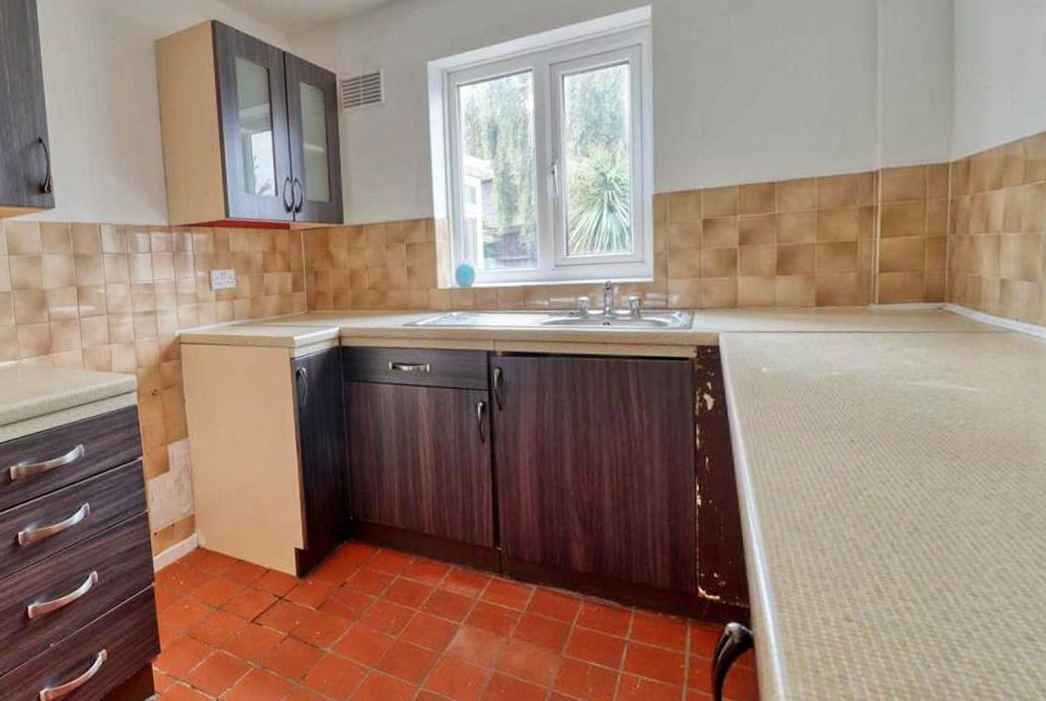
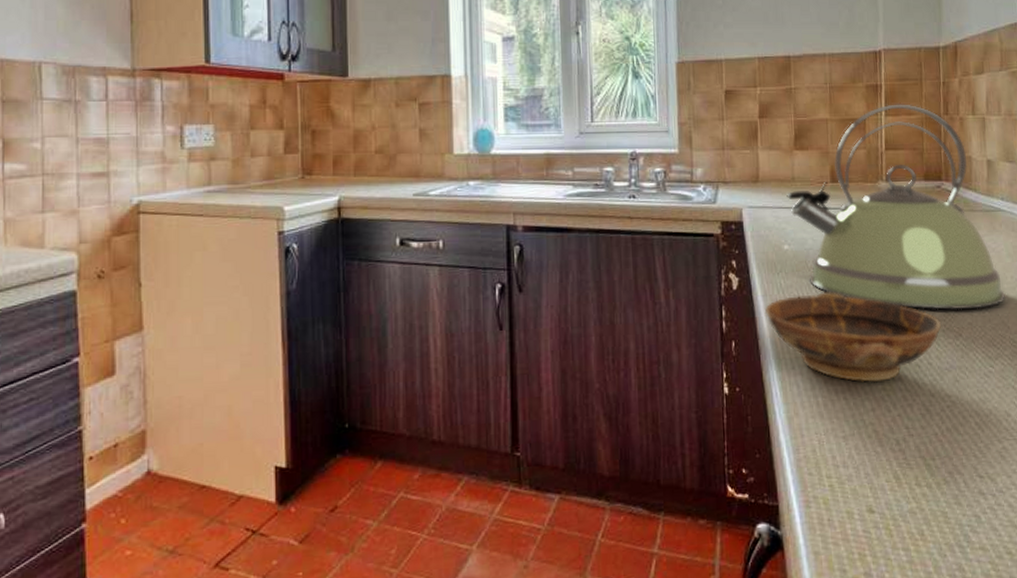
bowl: none [740,412,937,500] -> present [764,291,942,383]
kettle: none [767,224,1015,433] -> present [786,104,1006,310]

